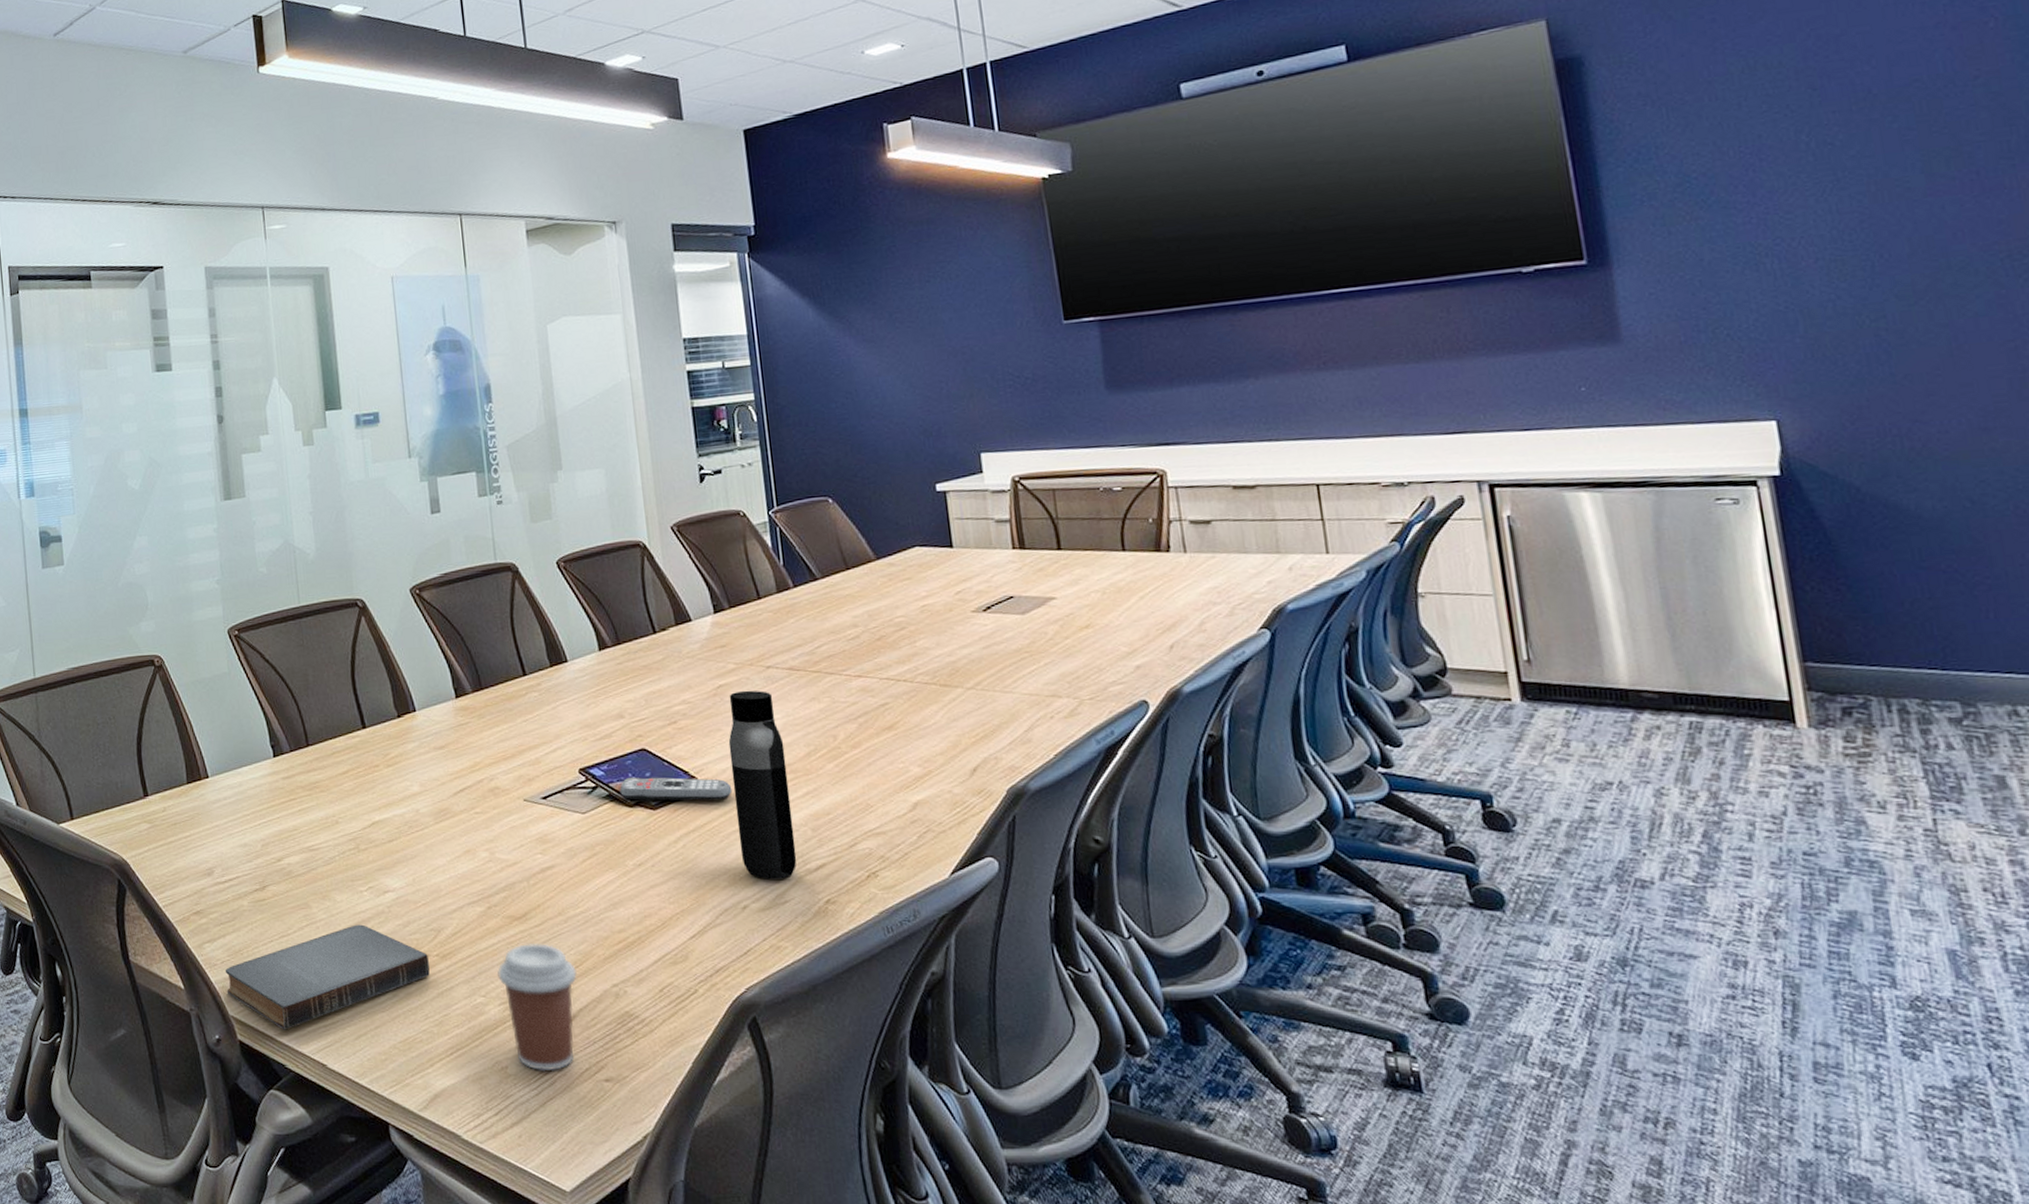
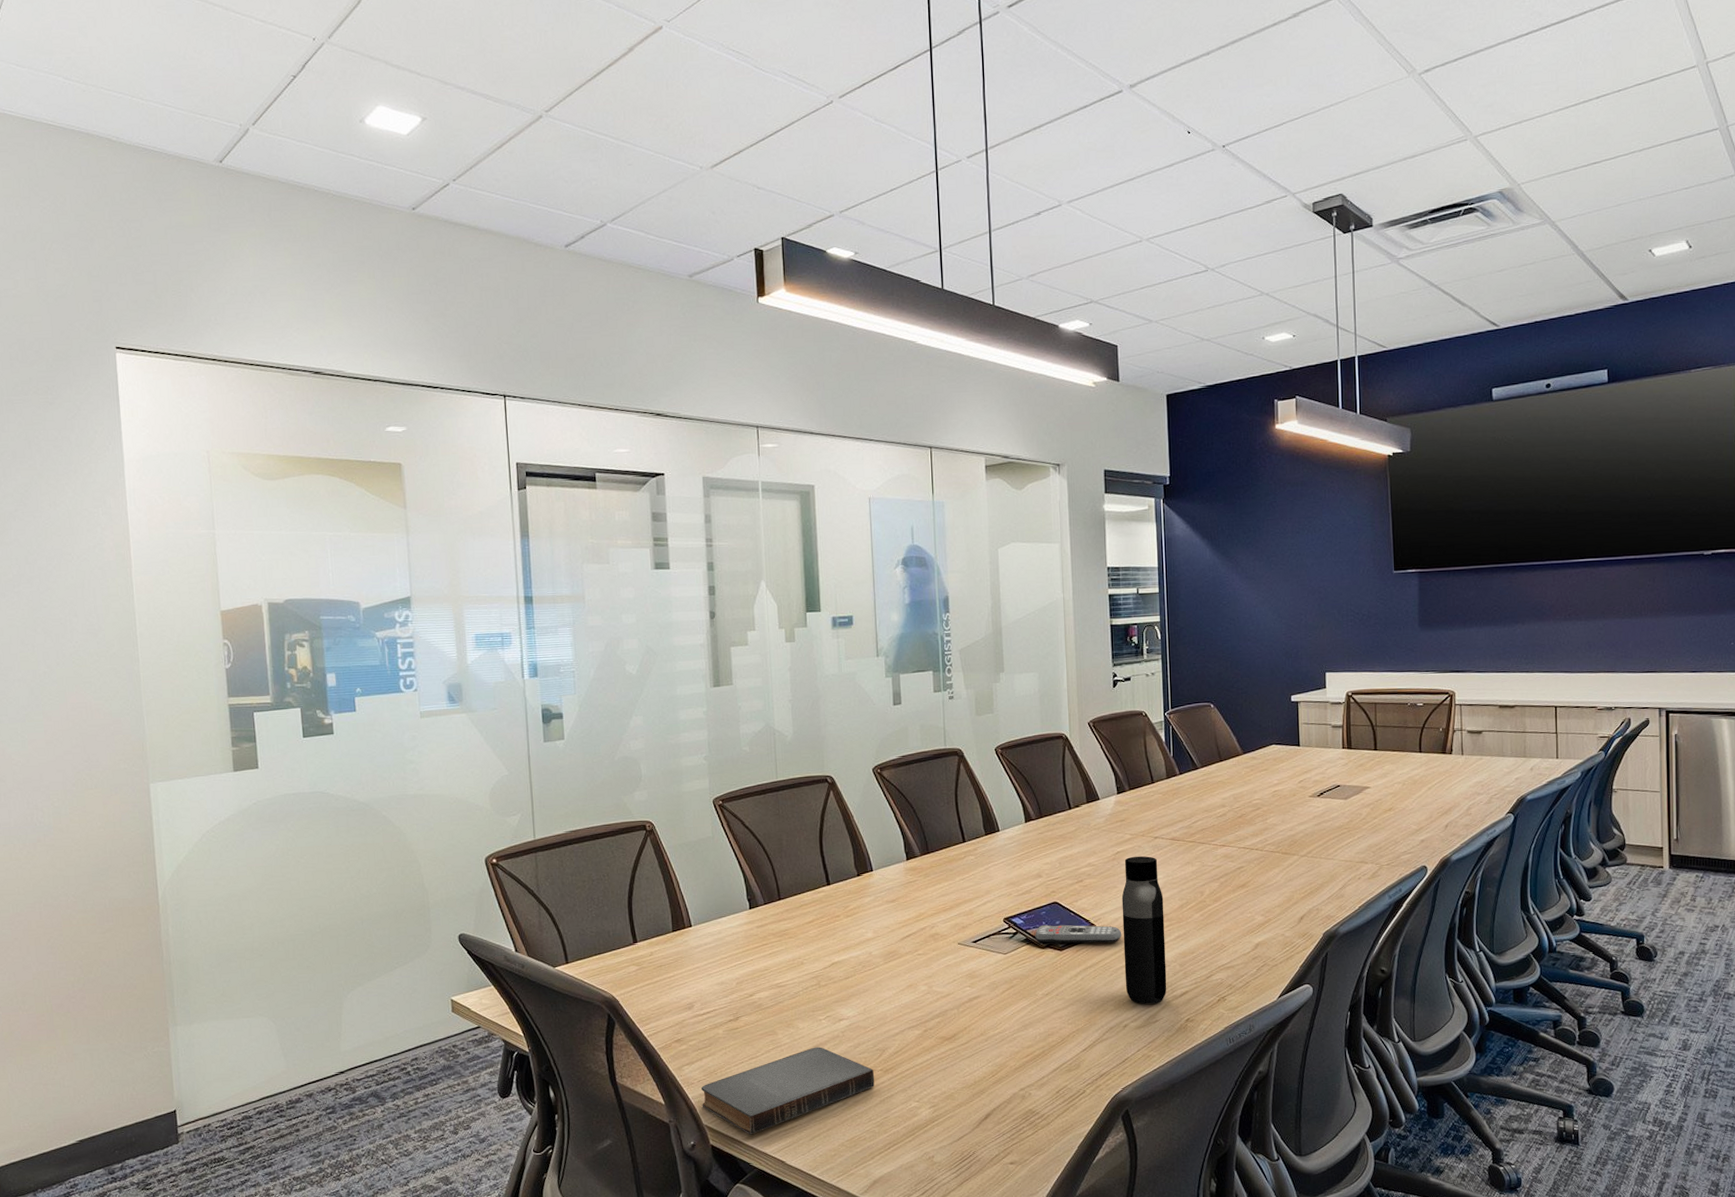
coffee cup: present [498,942,577,1072] -> none [930,1057,993,1159]

